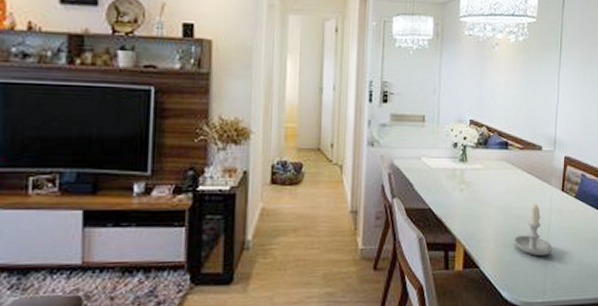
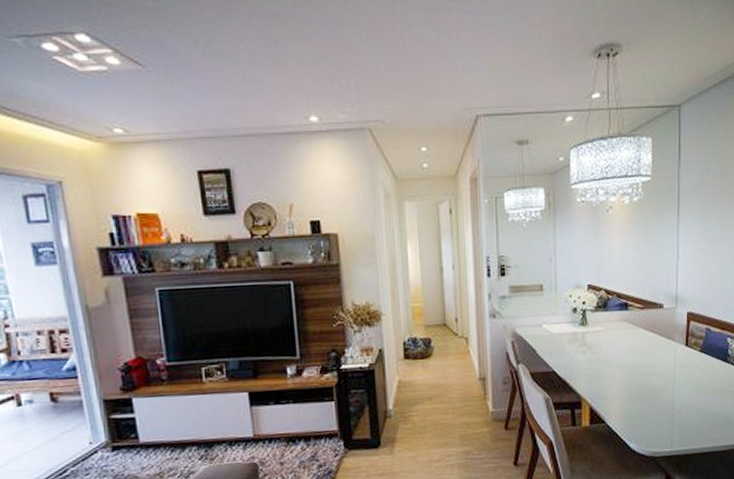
candle: present [514,202,553,256] -> none [639,359,679,409]

